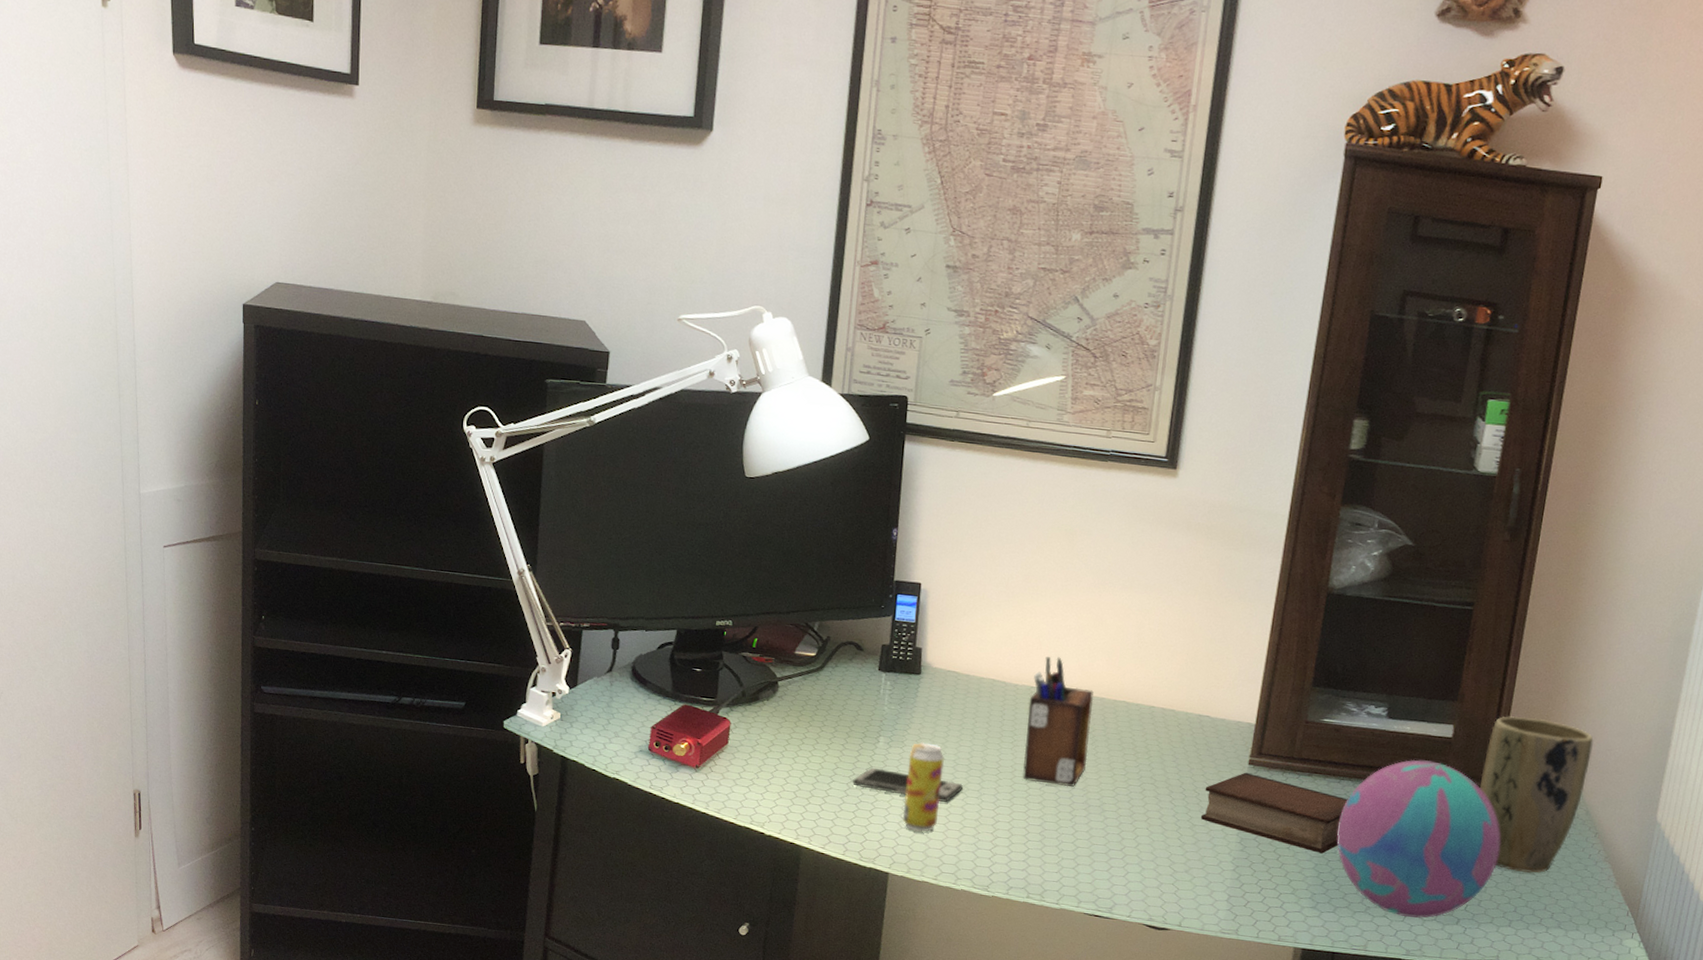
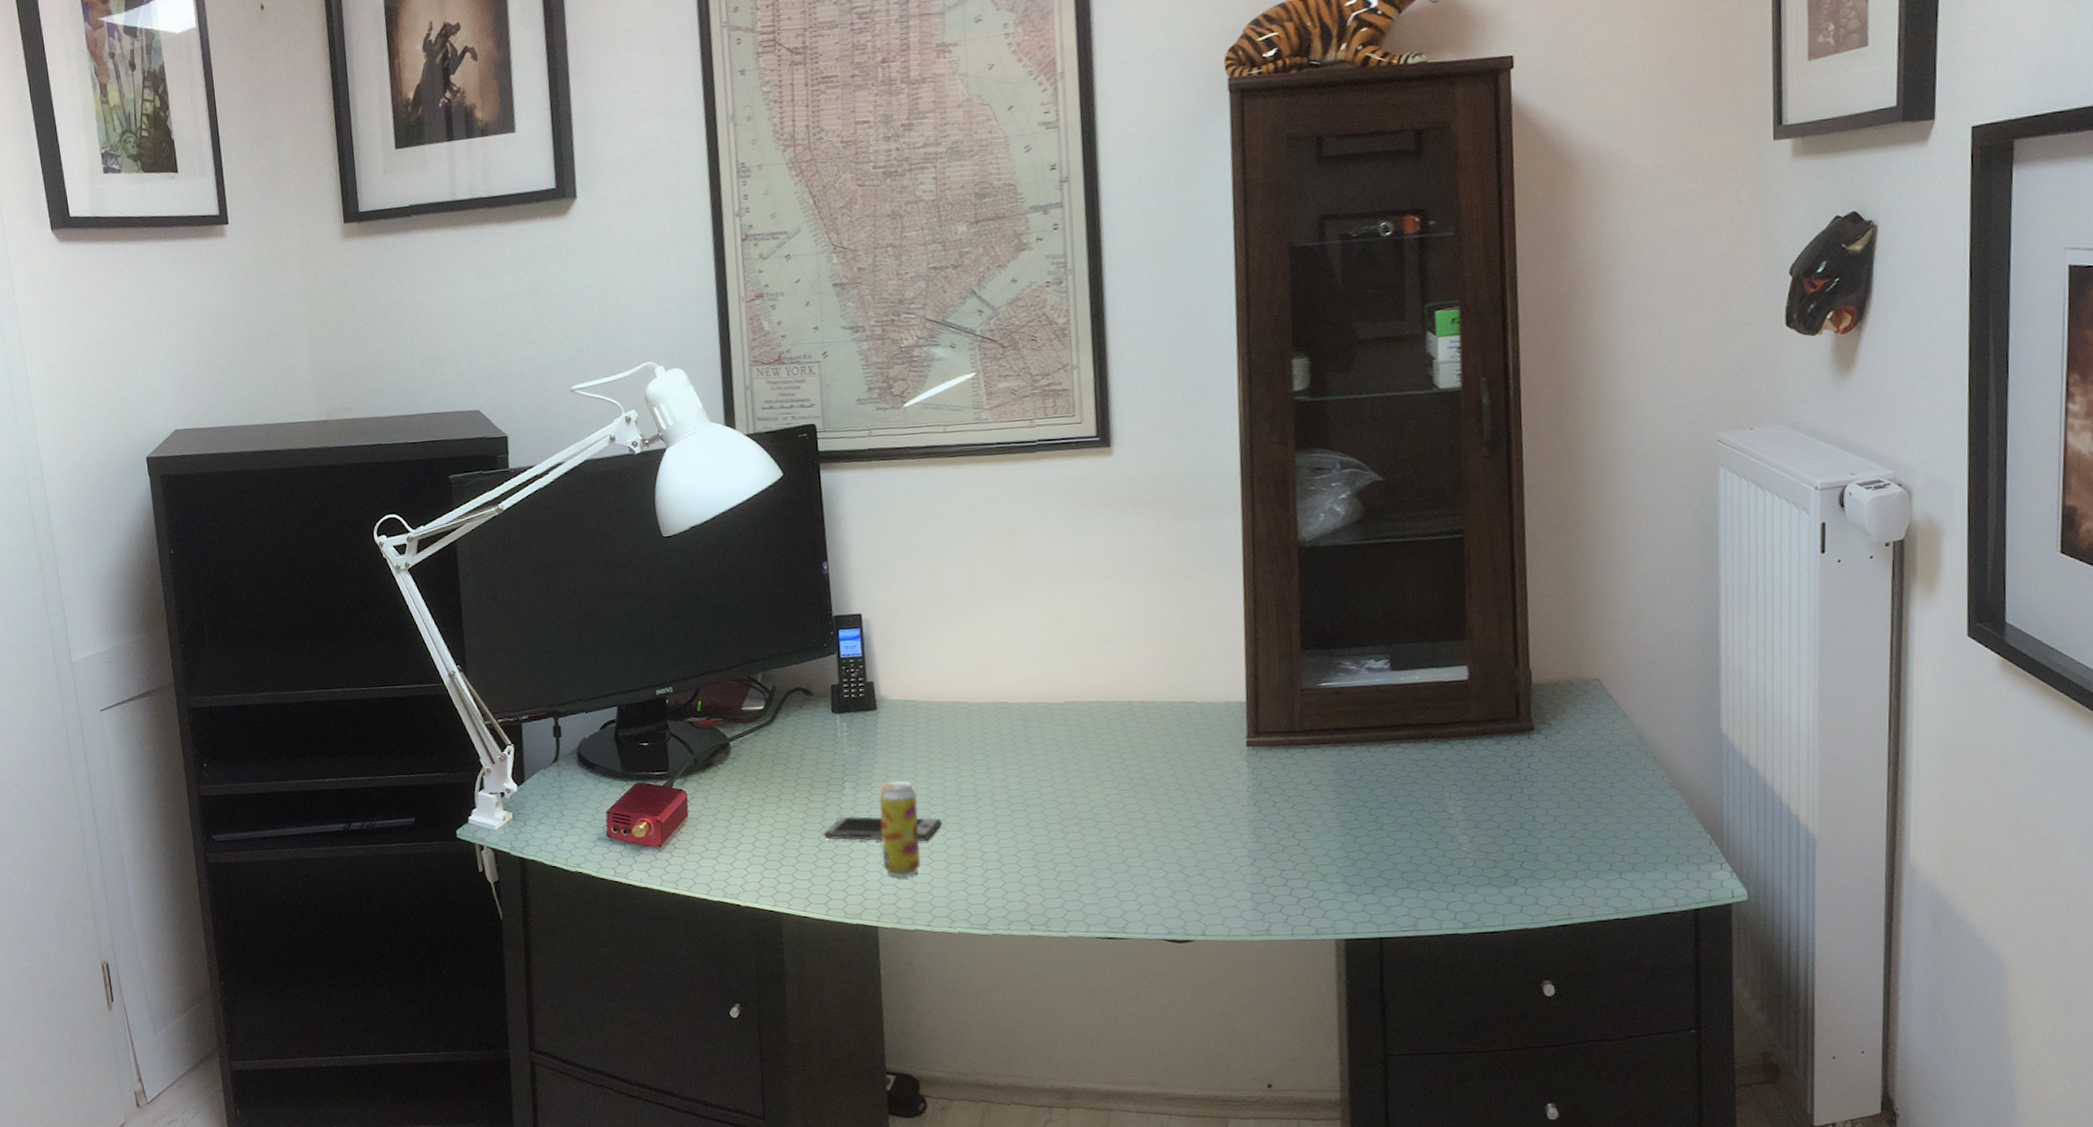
desk organizer: present [1023,657,1094,787] -> none [996,666,1070,804]
book: present [1200,772,1348,854] -> none [1204,755,1365,831]
decorative ball: present [1337,759,1501,918] -> none [1359,709,1548,886]
plant pot: present [1480,716,1594,873] -> none [1509,642,1631,815]

